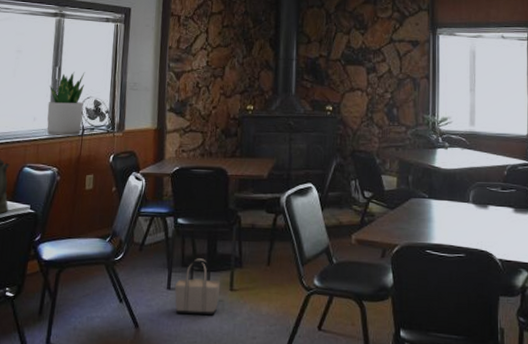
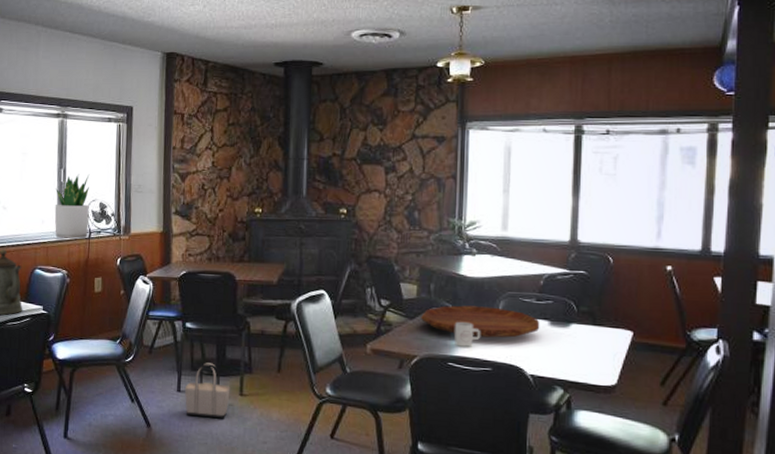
tray: none [400,195,506,226] -> present [420,305,540,338]
mug: none [430,210,454,235] -> present [453,321,480,347]

